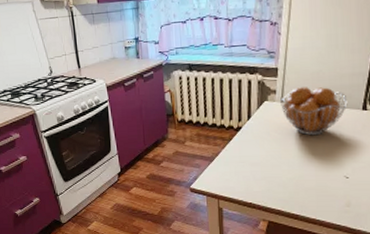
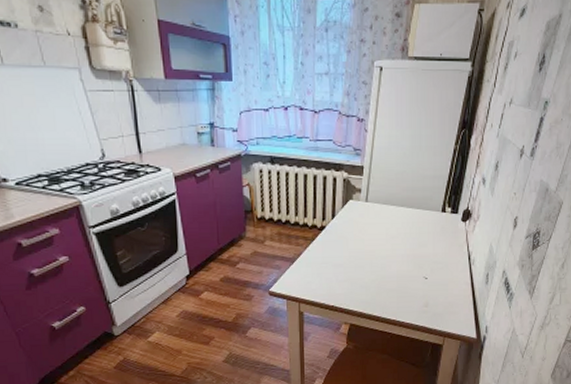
fruit basket: present [280,87,348,136] -> none [365,187,429,237]

